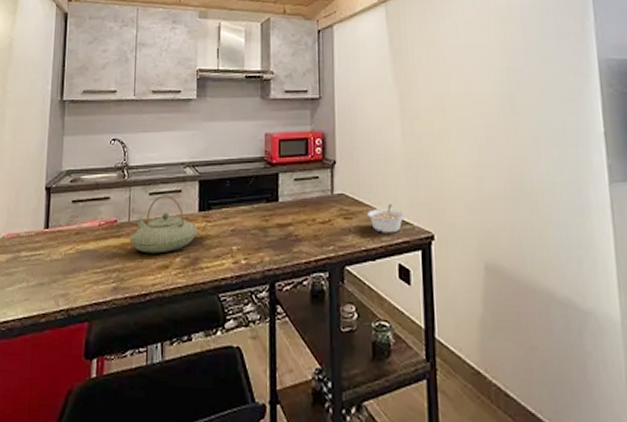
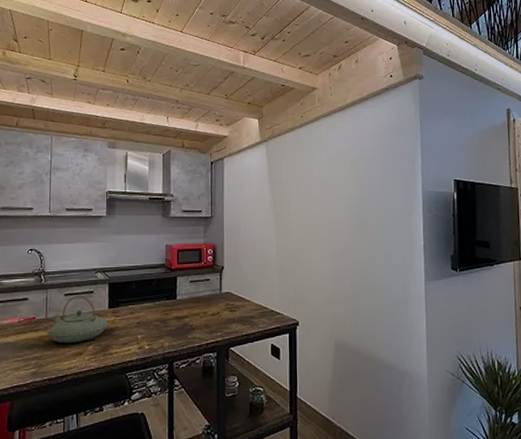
legume: present [367,204,405,233] -> none [248,299,277,322]

